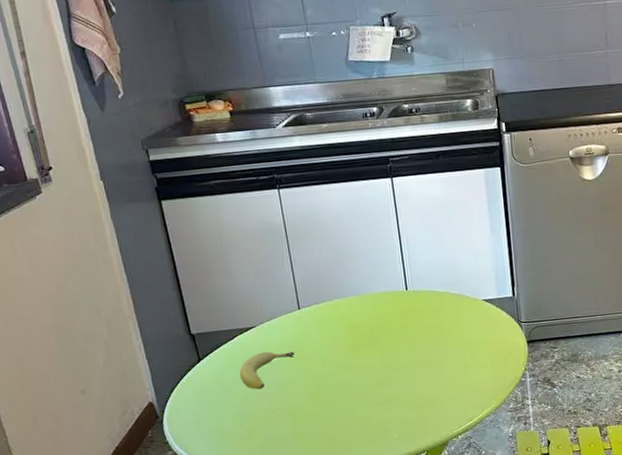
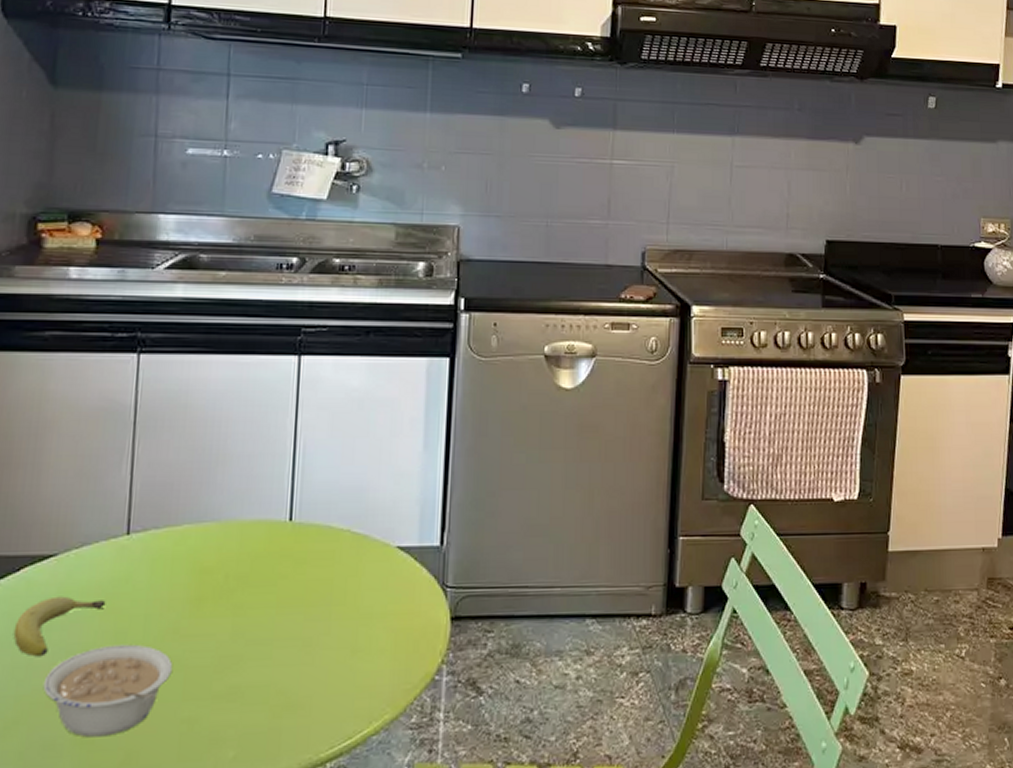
legume: none [266,376,348,434] -> present [42,644,173,738]

